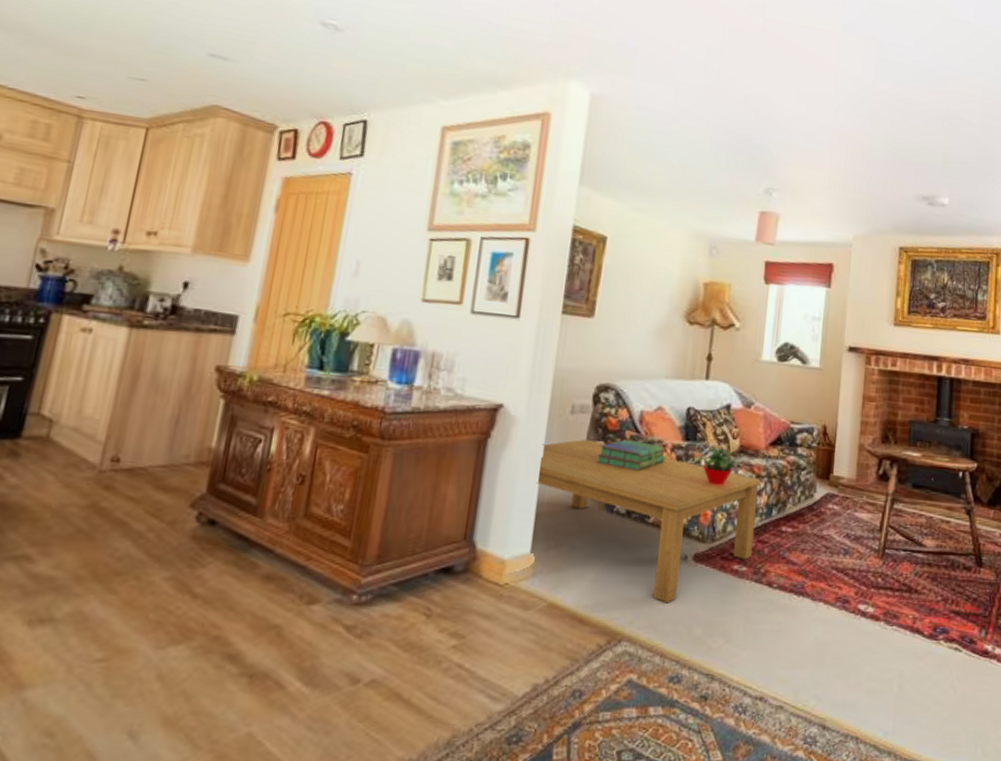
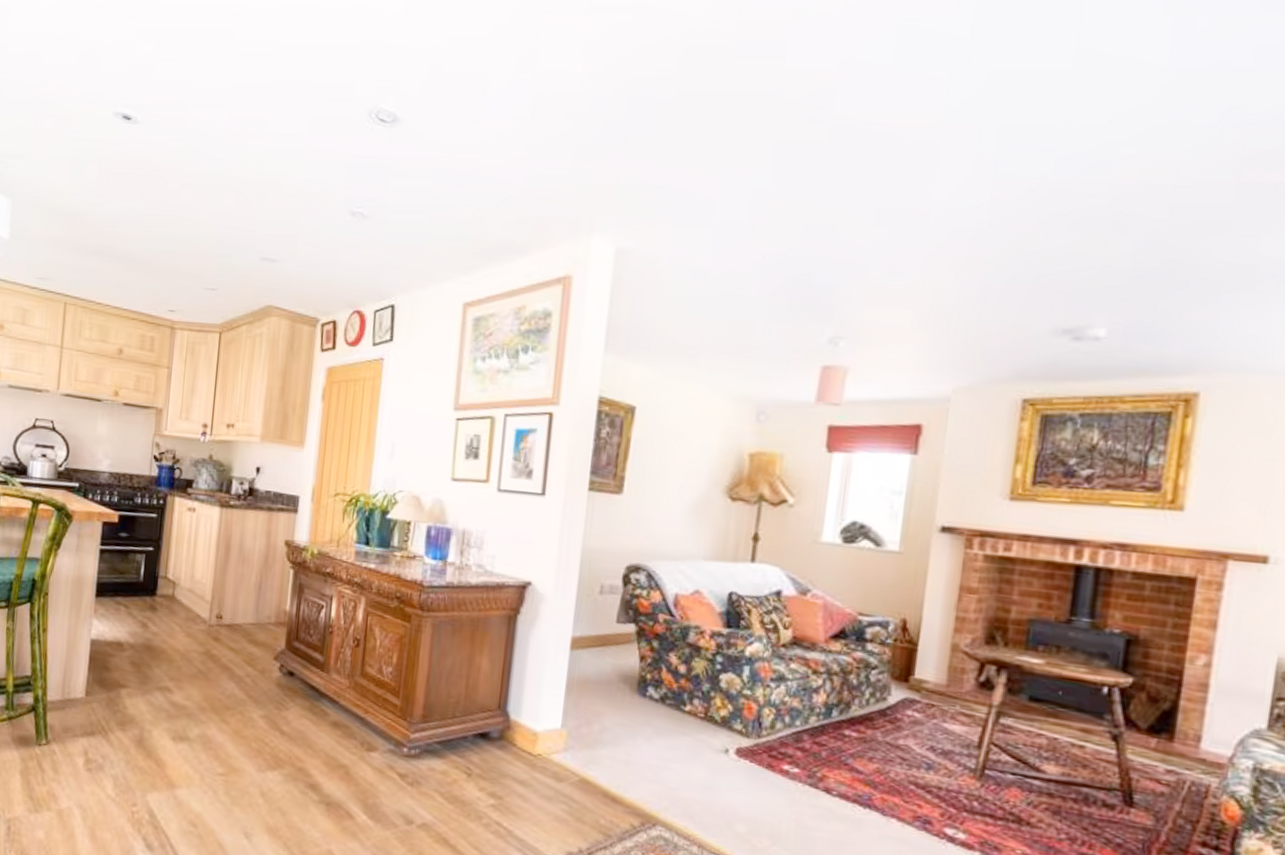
coffee table: present [535,439,759,604] -> none [565,620,817,795]
stack of books: present [596,439,666,471] -> none [627,622,704,656]
potted flower: present [697,445,740,486] -> none [740,634,792,679]

